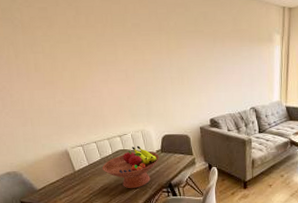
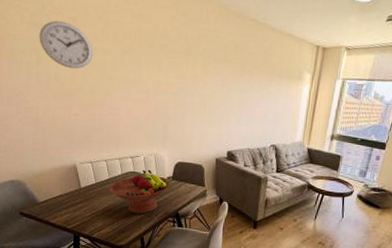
wall clock: none [13,13,69,58] -> present [39,21,93,69]

